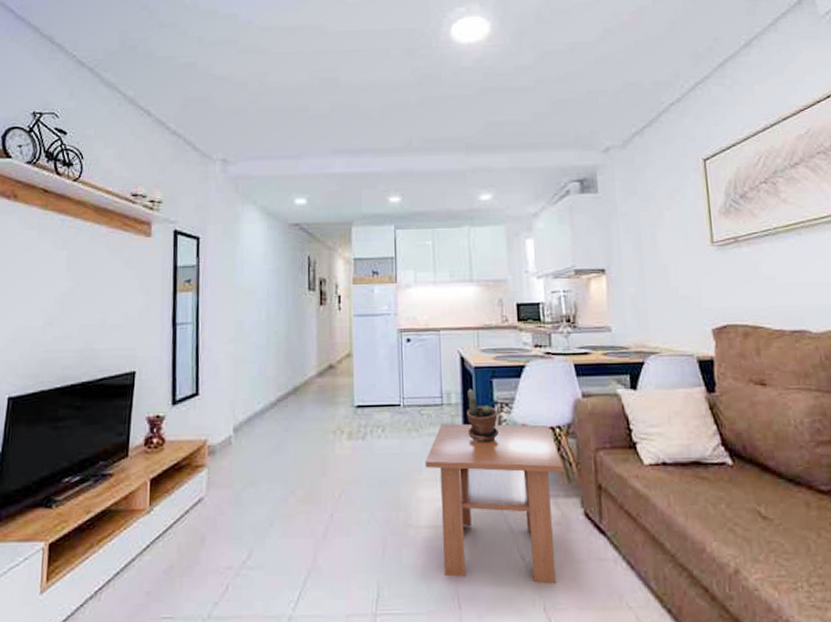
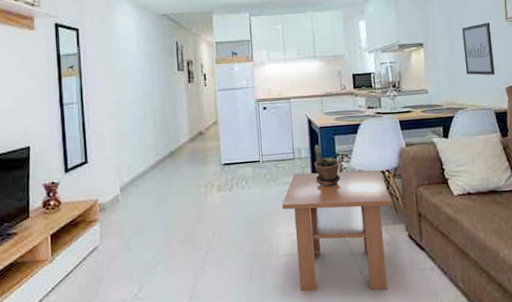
wall art: none [655,246,697,313] -> present [462,22,495,76]

